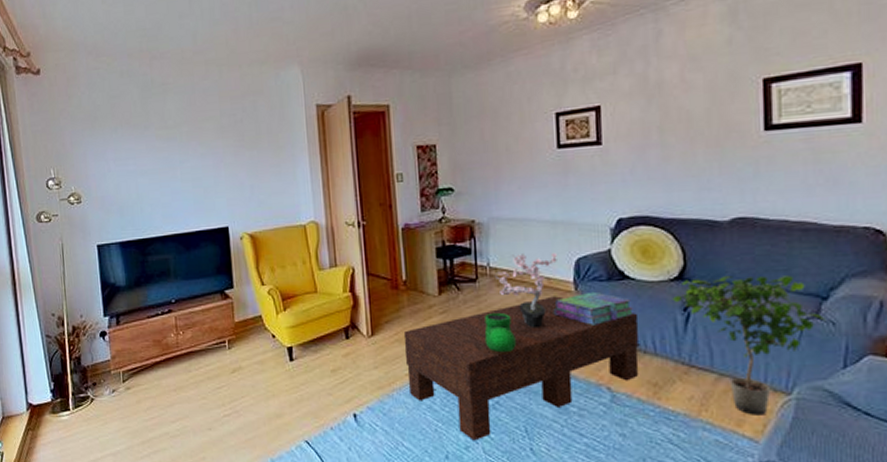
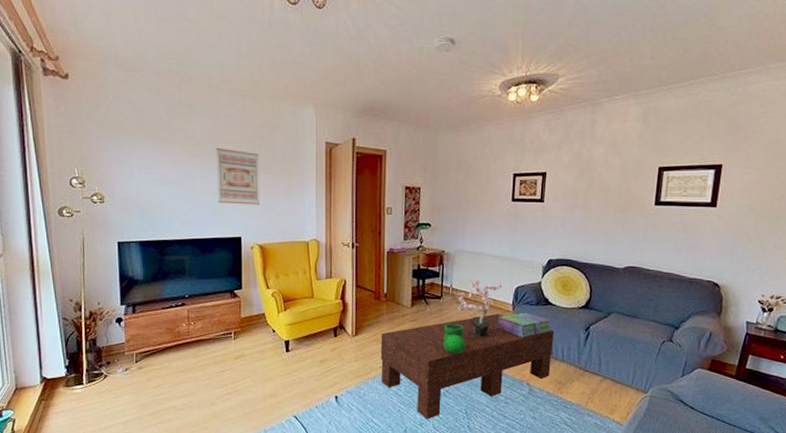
wall art: none [194,126,246,190] -> present [216,147,260,205]
potted plant: present [672,275,826,415] -> none [579,308,676,407]

